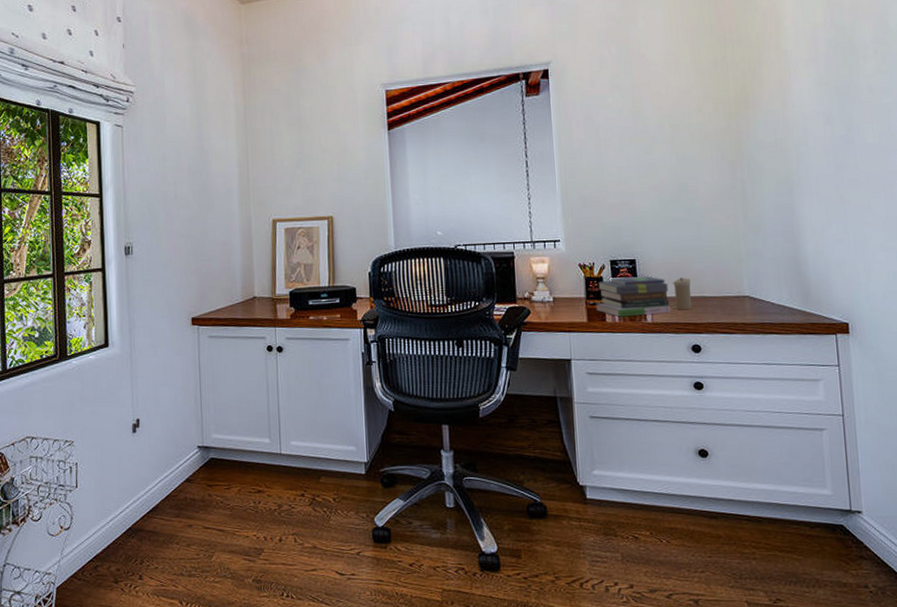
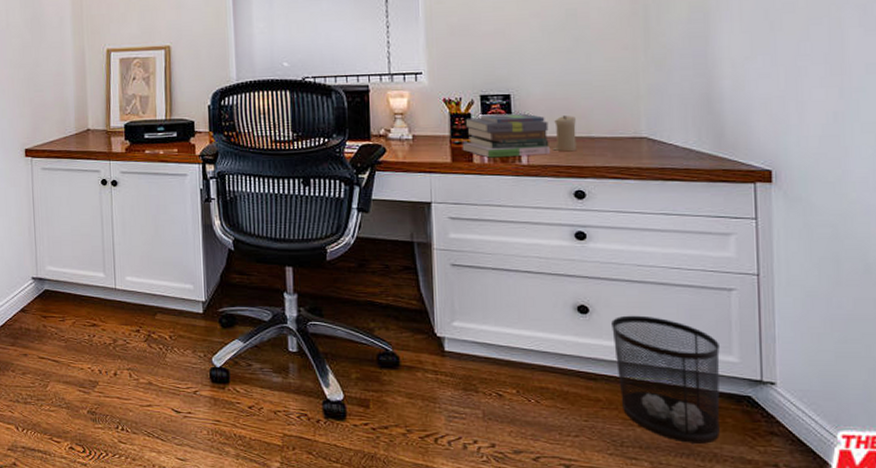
waste bin: none [727,456,820,572] -> present [611,315,720,444]

